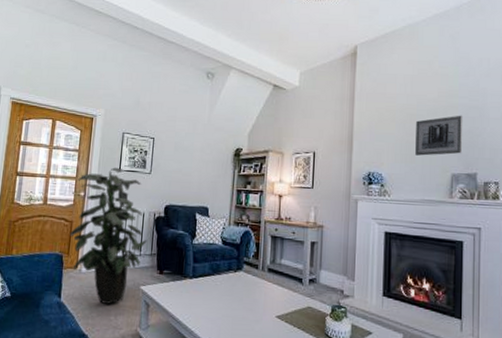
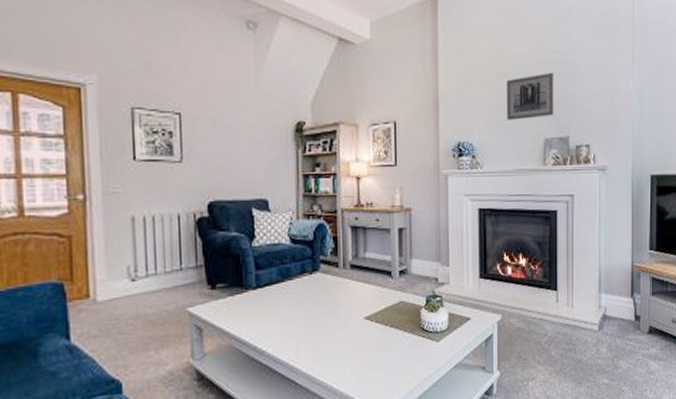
indoor plant: present [70,167,147,304] -> none [70,156,188,338]

